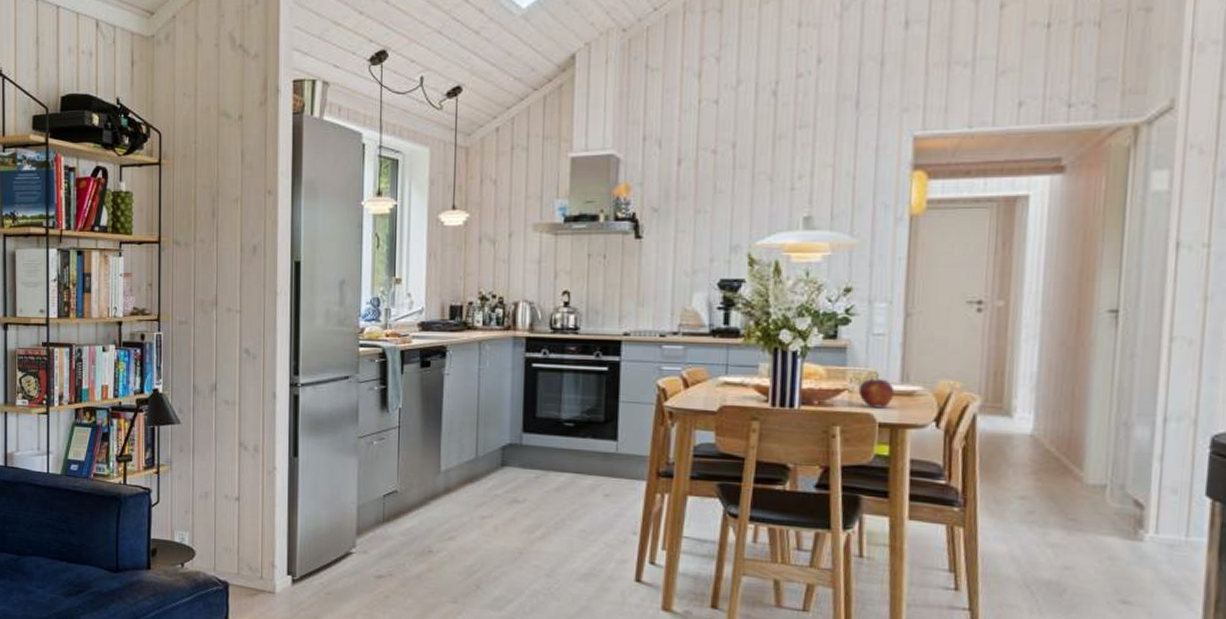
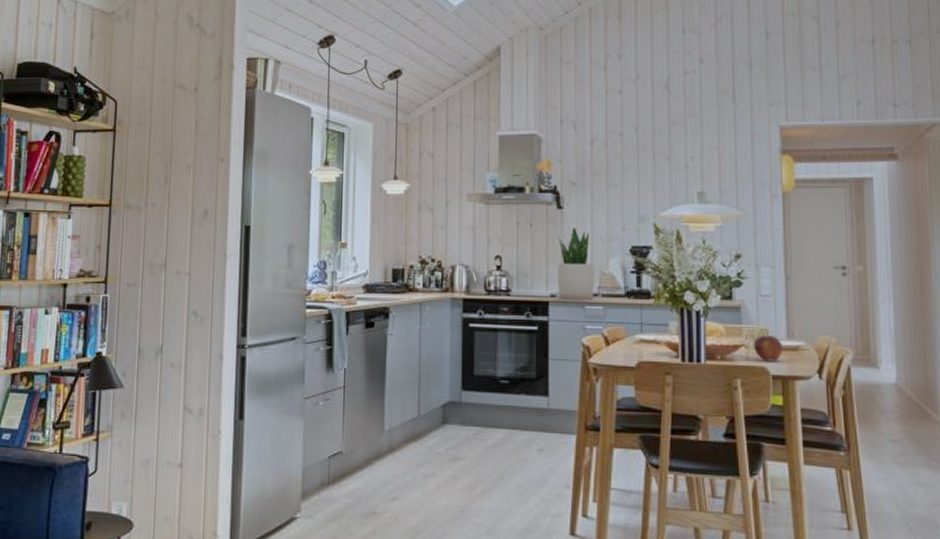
planter: none [632,258,675,340] -> present [556,227,594,301]

